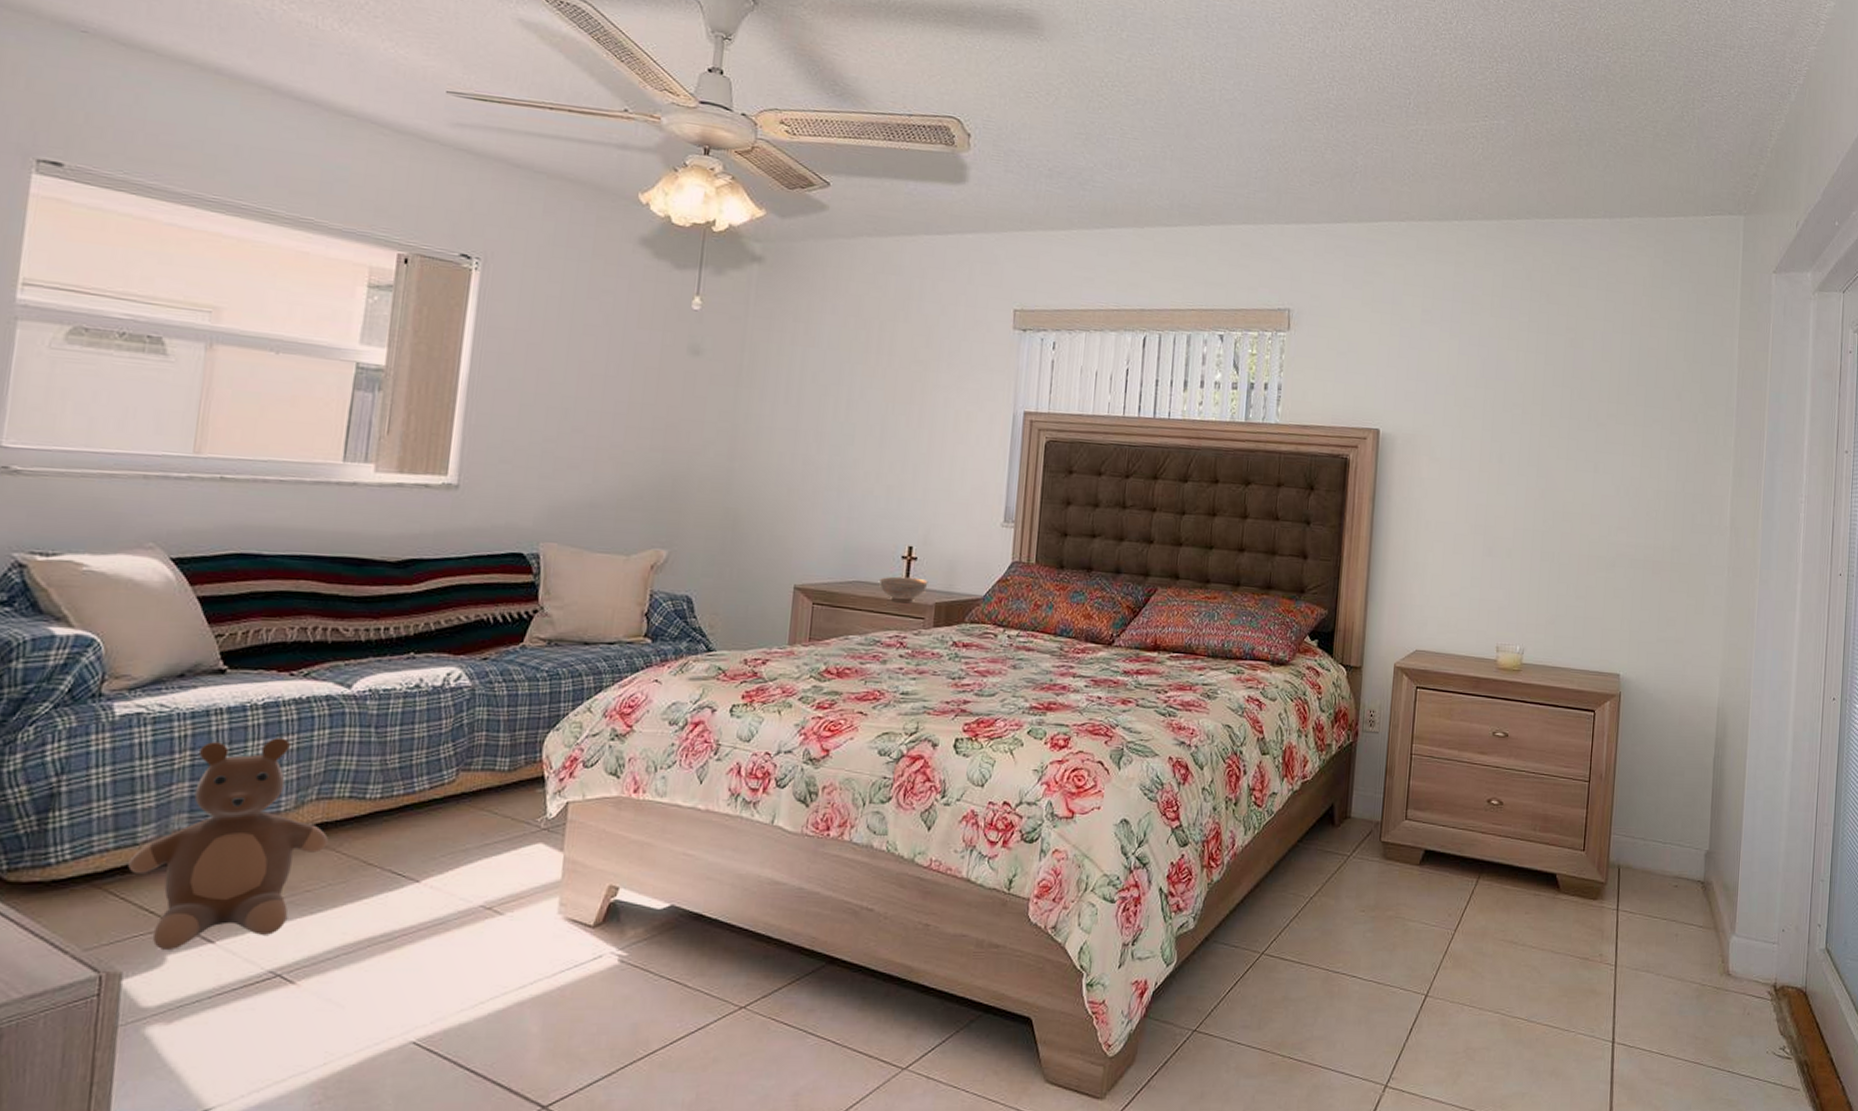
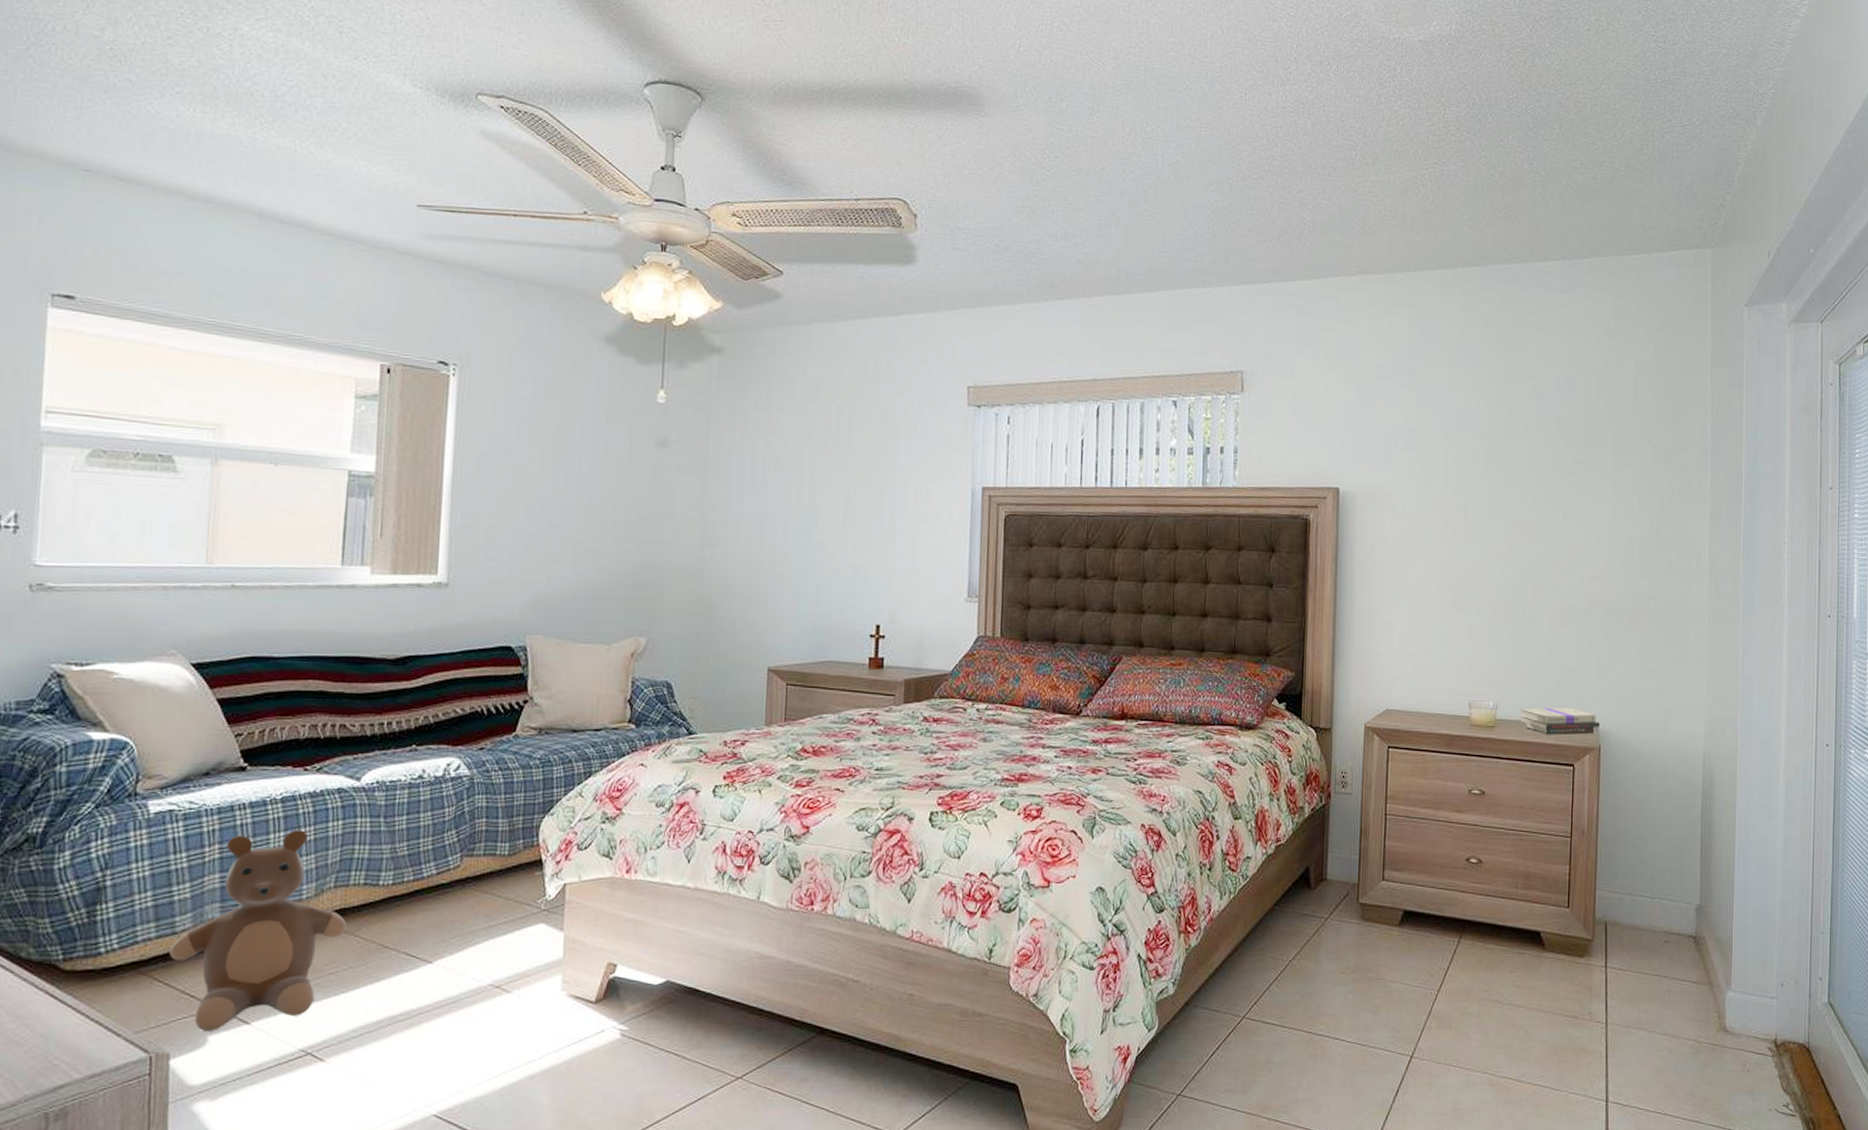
decorative bowl: present [879,576,928,604] -> none [850,655,897,681]
books: none [1545,653,1621,681] -> present [1520,707,1600,735]

